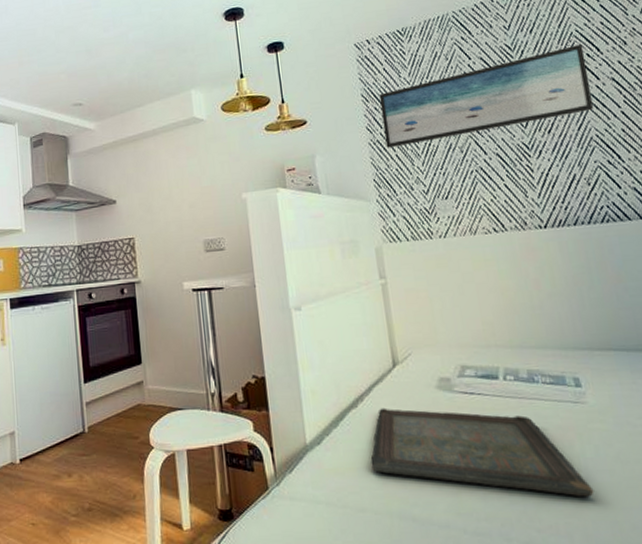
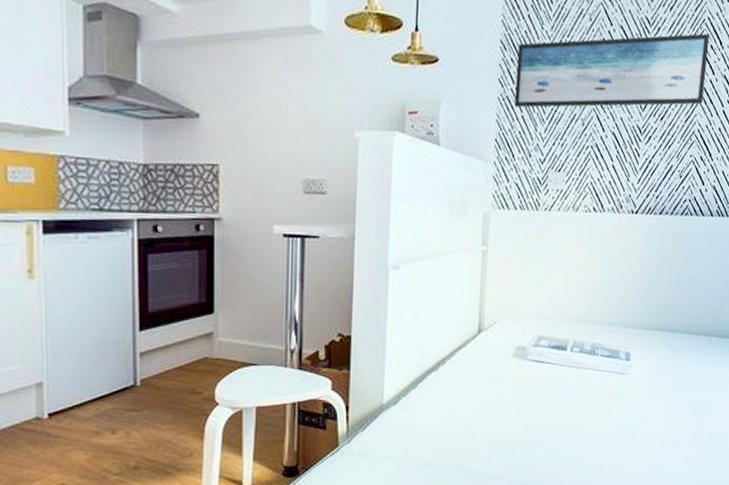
serving tray: present [370,407,595,497] -> none [441,372,619,452]

